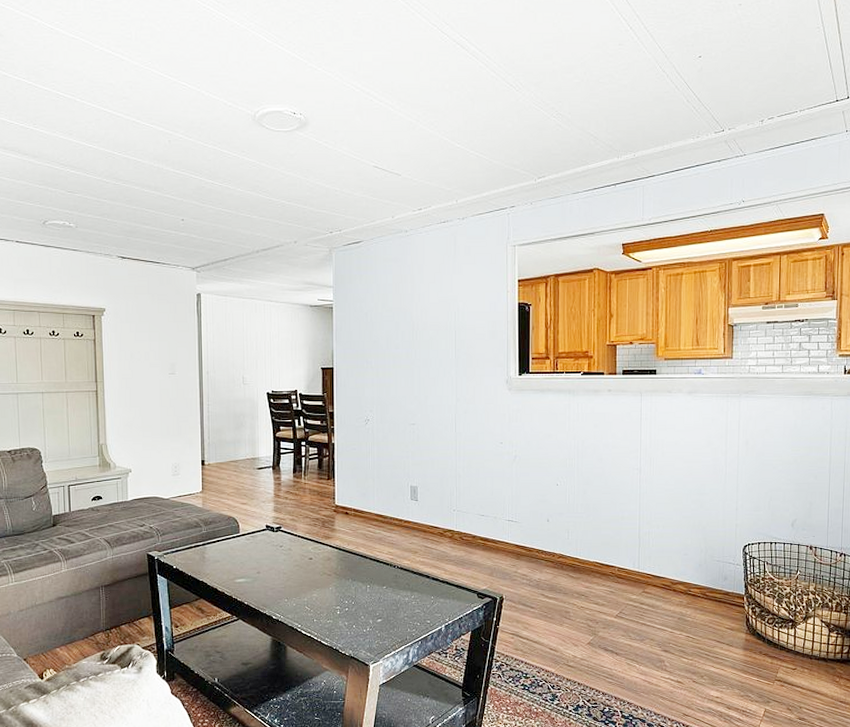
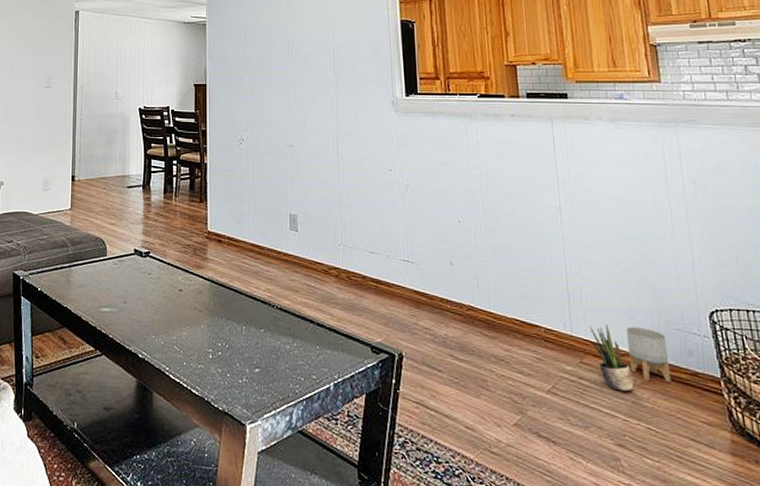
potted plant: none [653,561,681,611] -> present [590,325,634,391]
planter: none [679,561,709,602] -> present [625,326,672,383]

